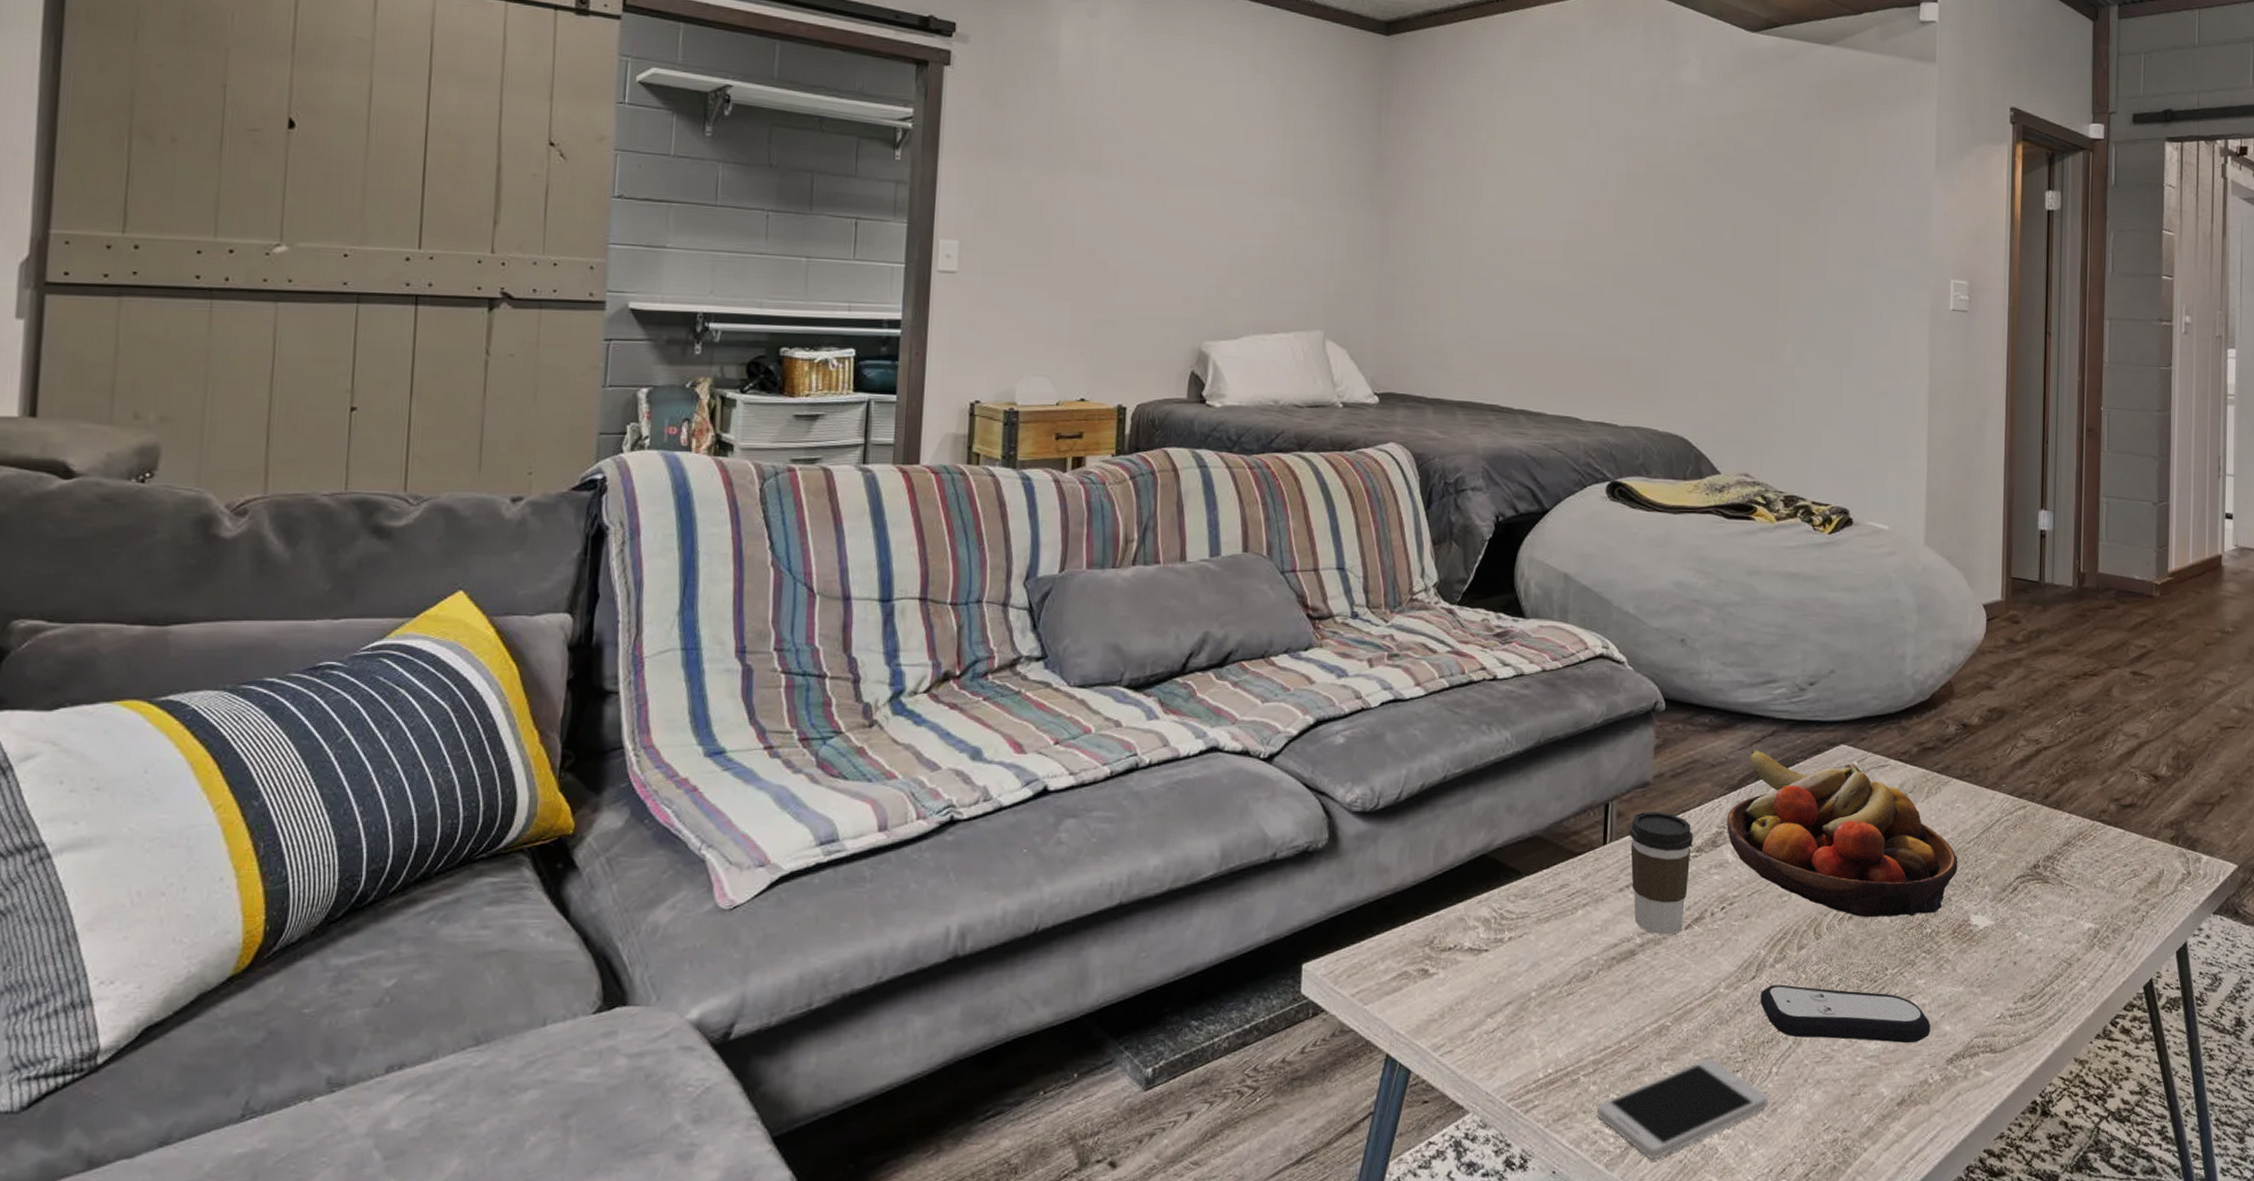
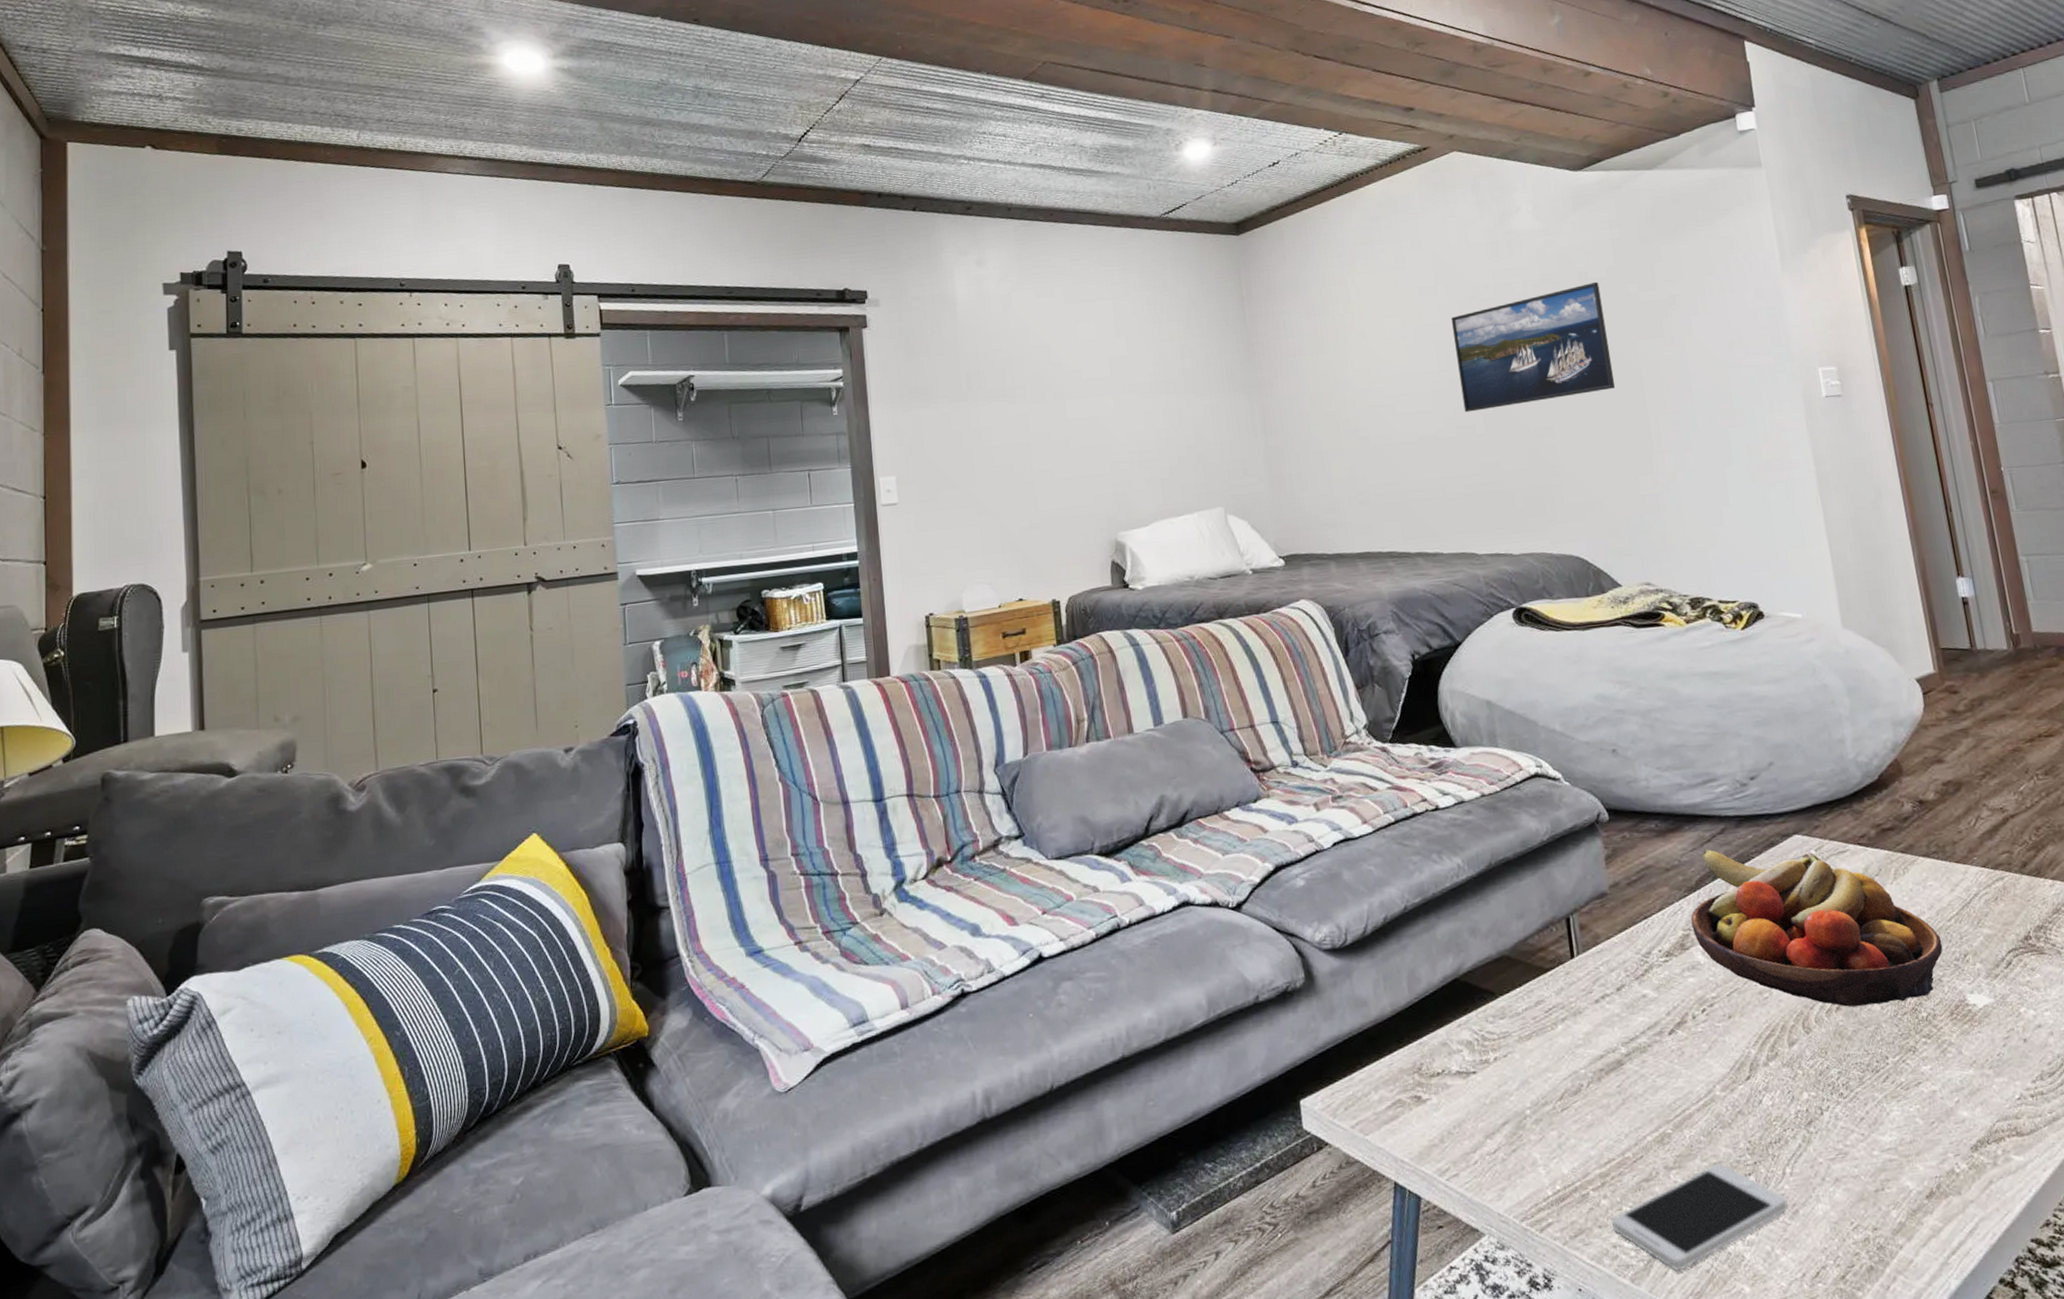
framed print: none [1594,153,1754,270] -> present [1451,281,1616,413]
coffee cup: present [1629,812,1693,935] -> none [1594,920,1666,1043]
remote control: present [1760,984,1931,1043] -> none [1759,1082,1947,1136]

